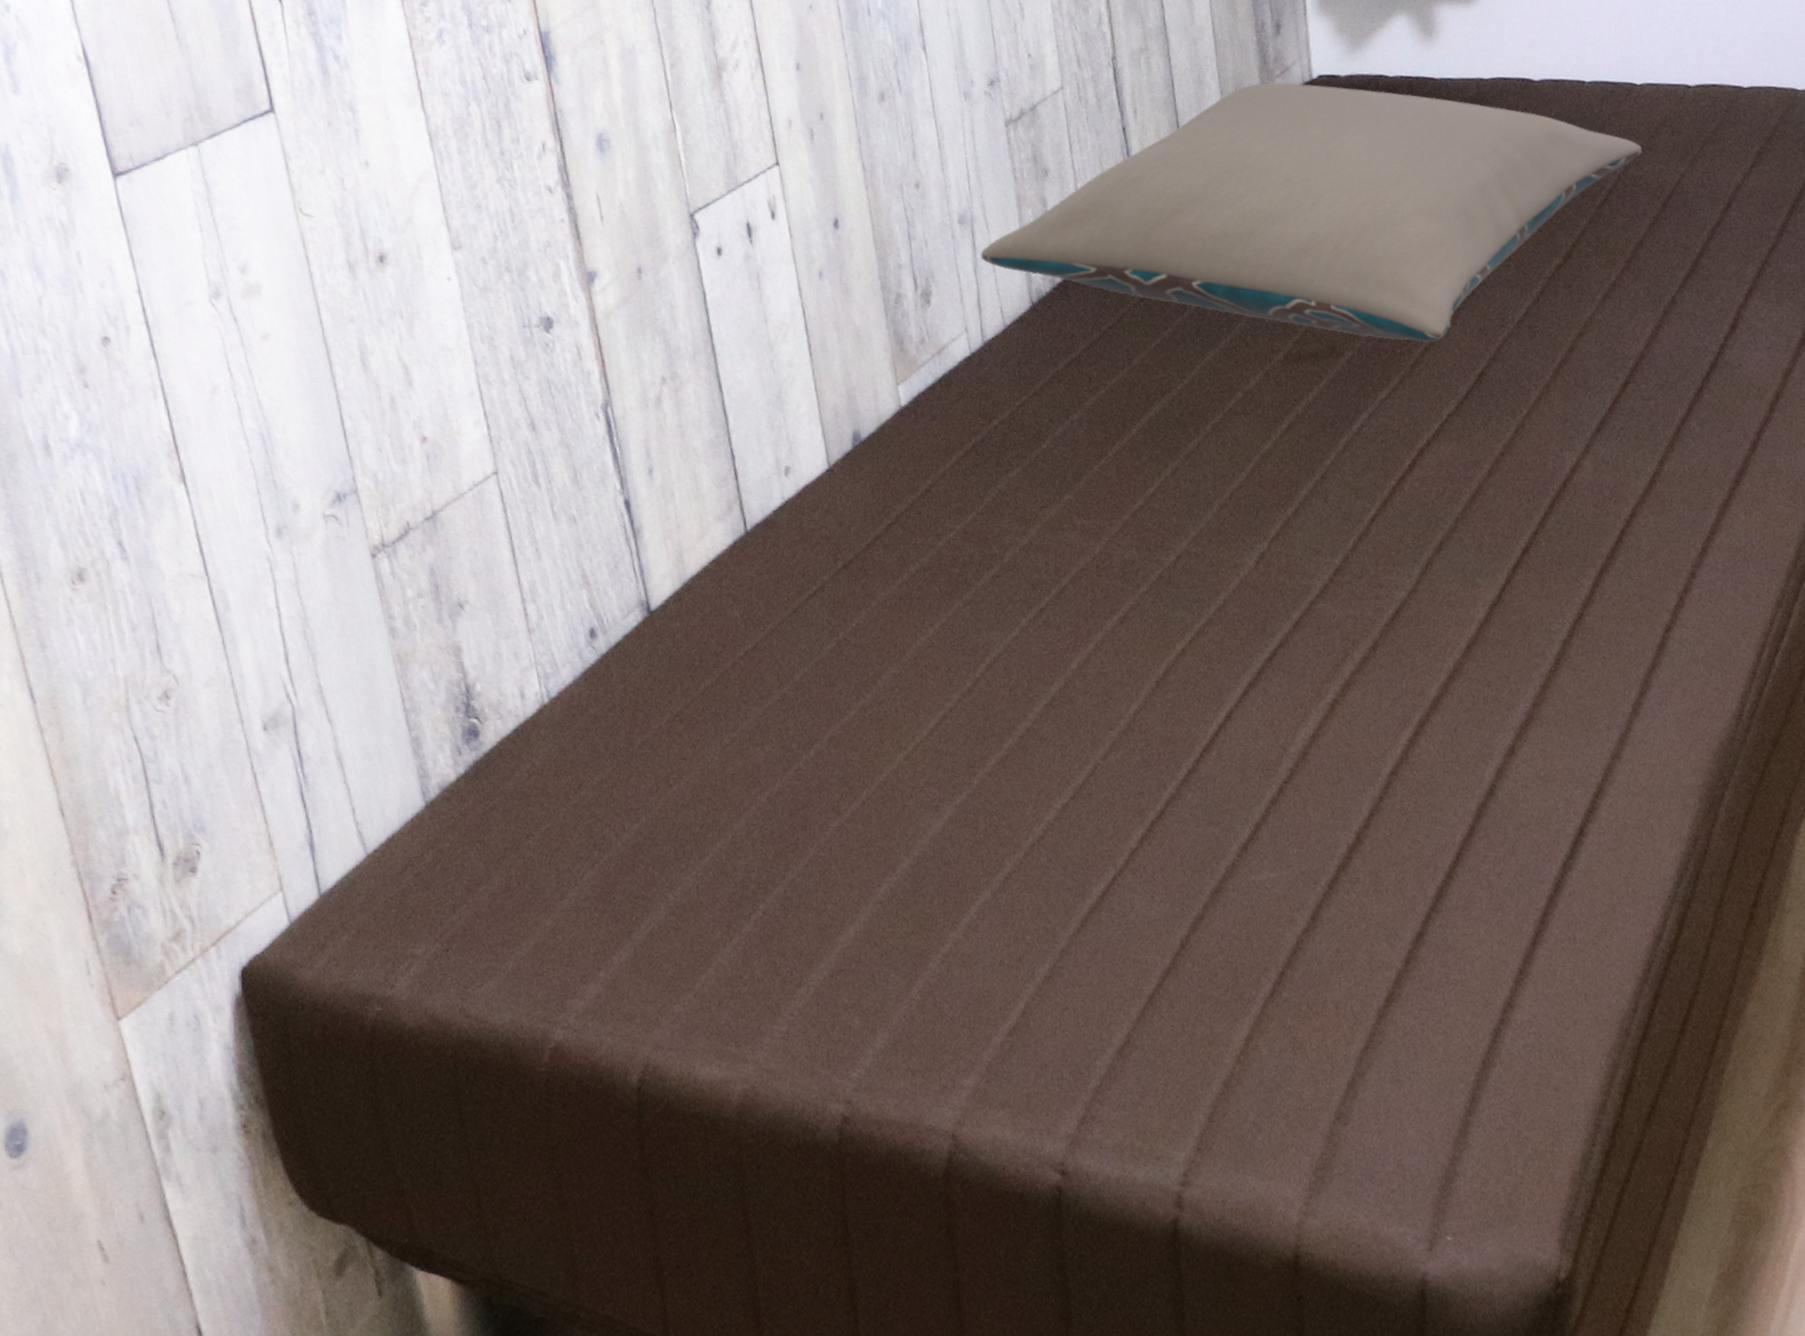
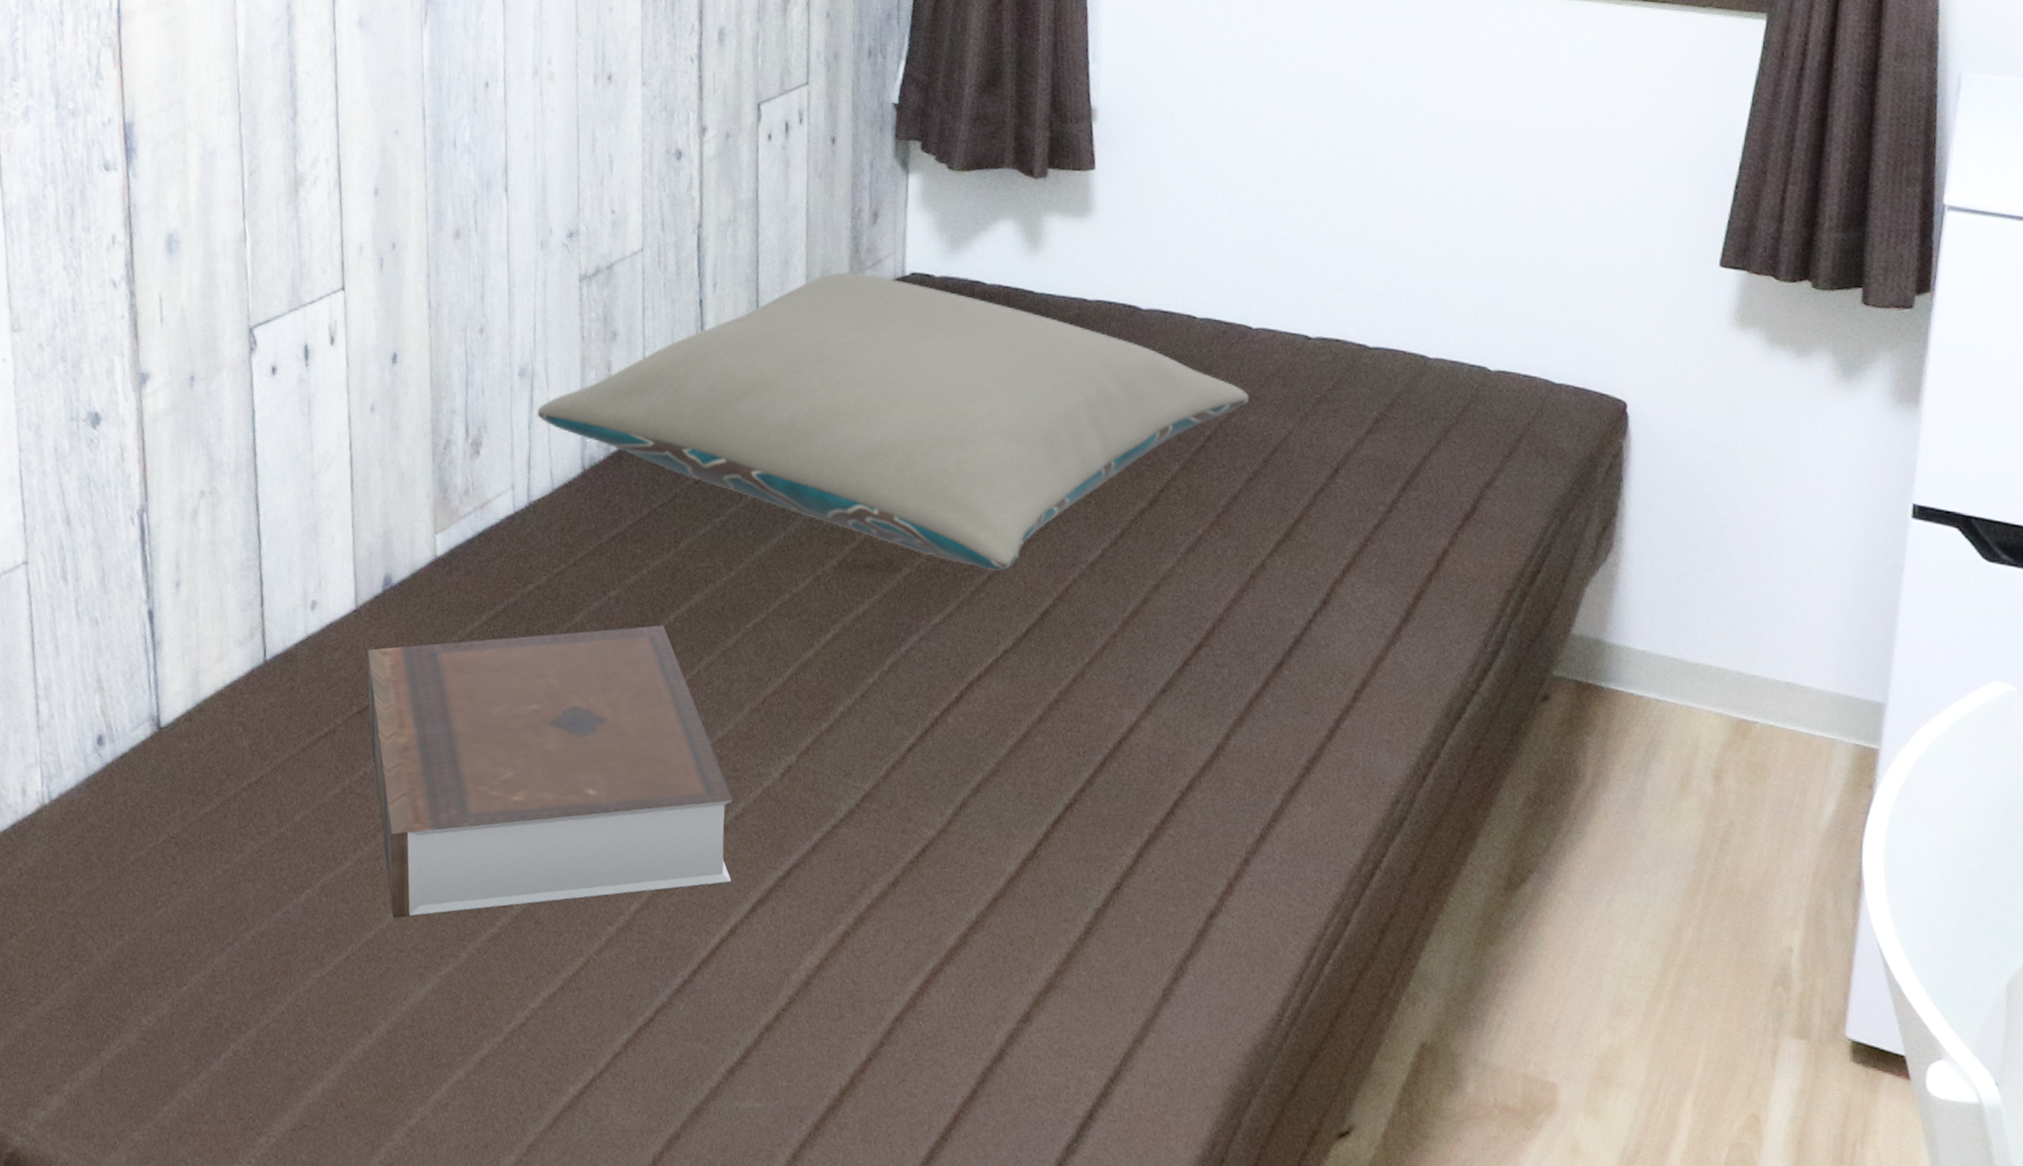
book: none [846,439,1222,757] -> present [367,625,733,918]

